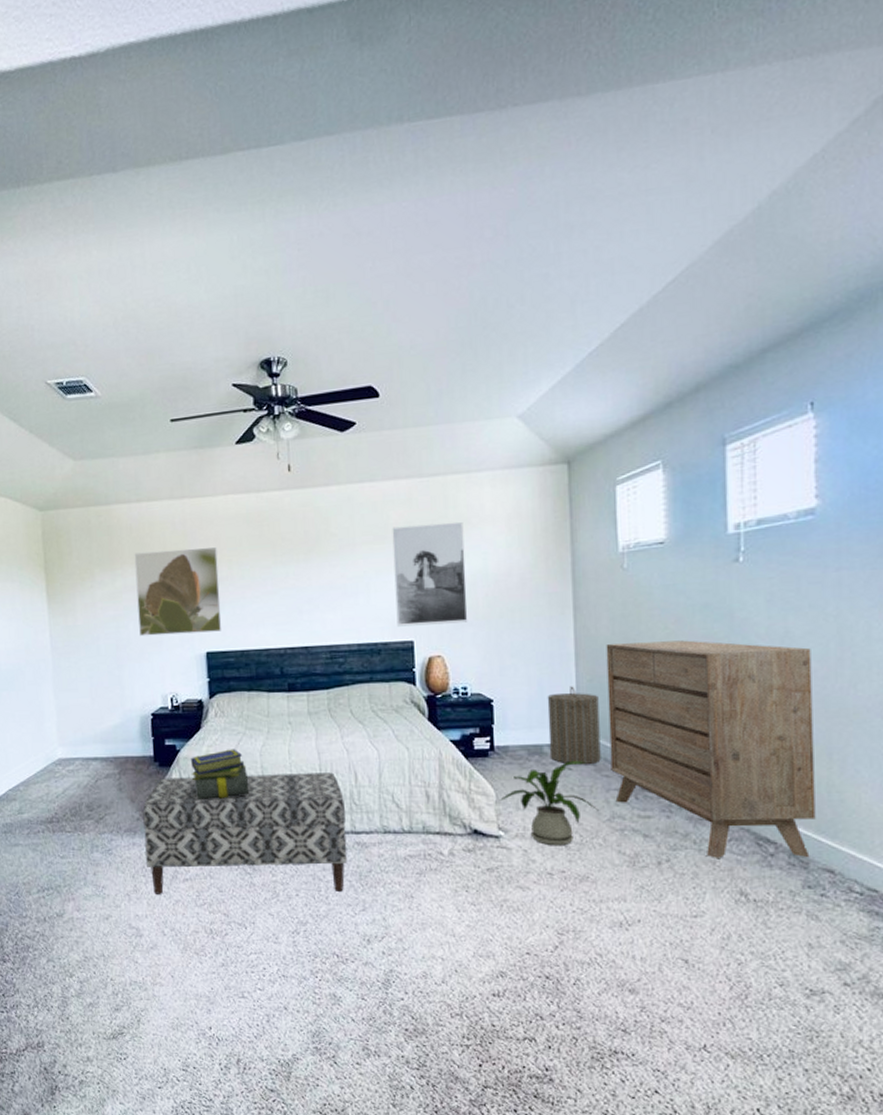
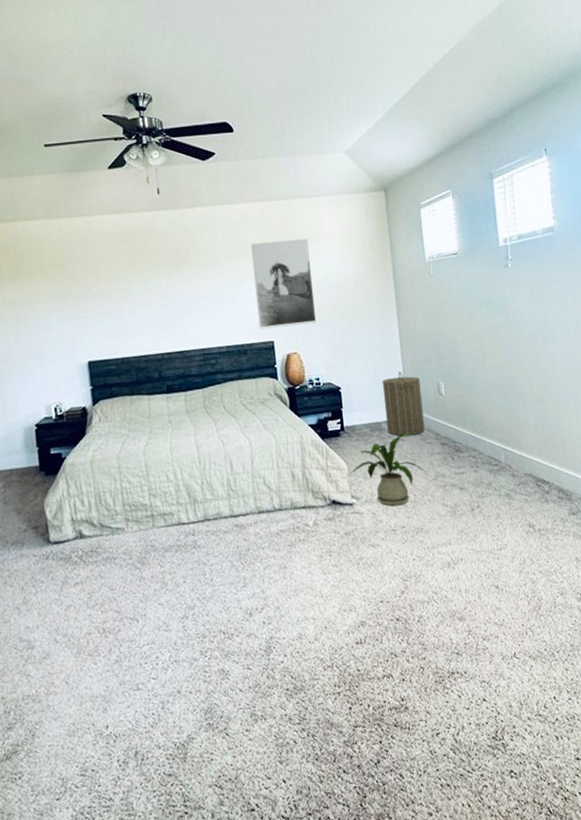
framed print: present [134,547,222,637] -> none [12,263,103,350]
bench: present [142,772,348,894] -> none [29,464,228,603]
stack of books: present [190,749,250,801] -> none [76,451,136,505]
dresser: present [606,640,816,858] -> none [422,329,573,500]

